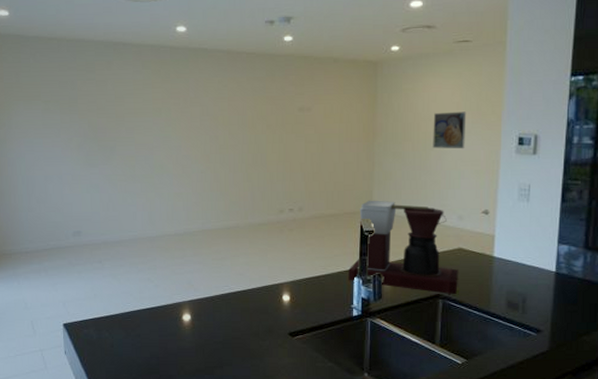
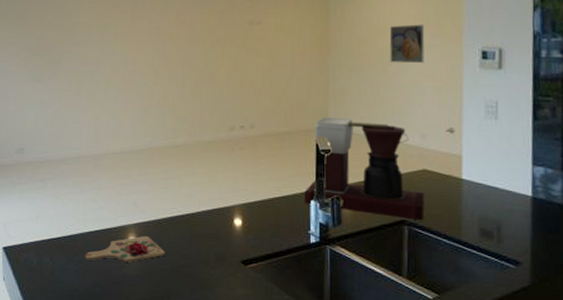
cutting board: none [141,311,218,336] -> present [84,235,165,262]

